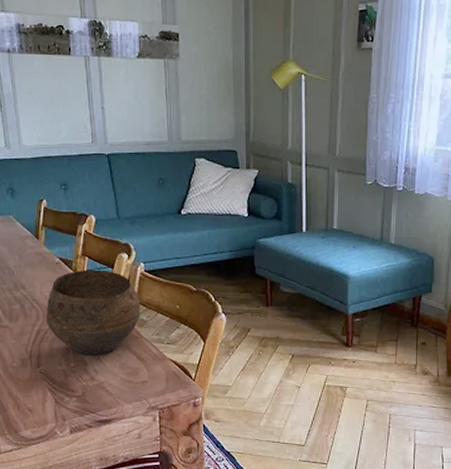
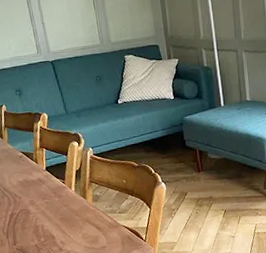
bowl: present [45,269,141,355] -> none [15,157,94,231]

